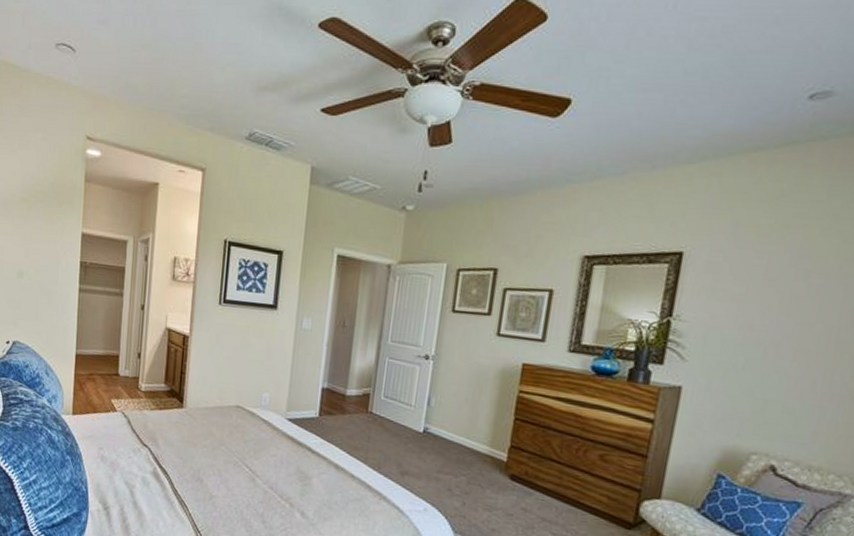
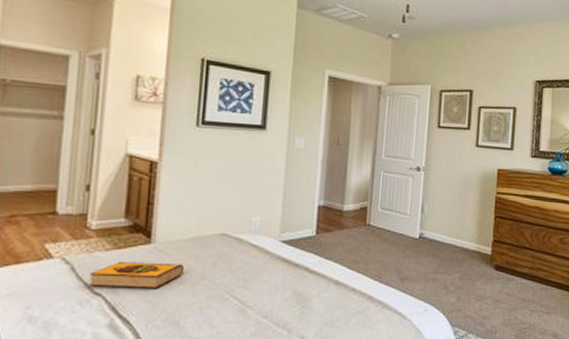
hardback book: none [139,420,208,448] -> present [89,260,185,289]

